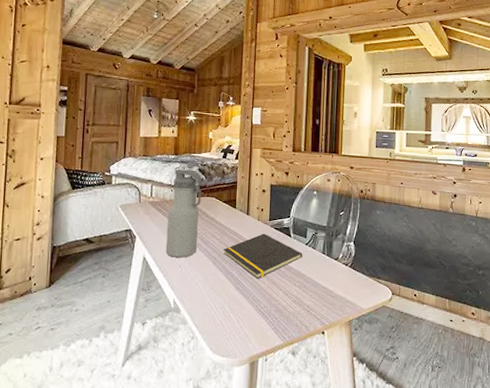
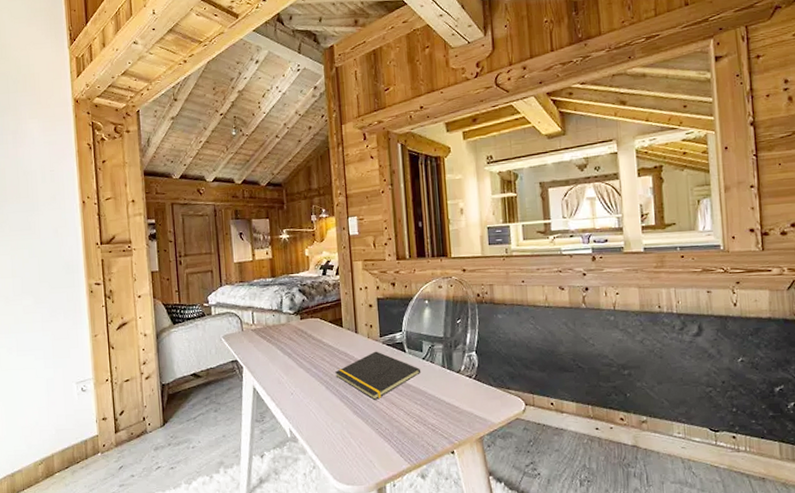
water bottle: present [165,169,202,258] -> none [272,291,307,385]

